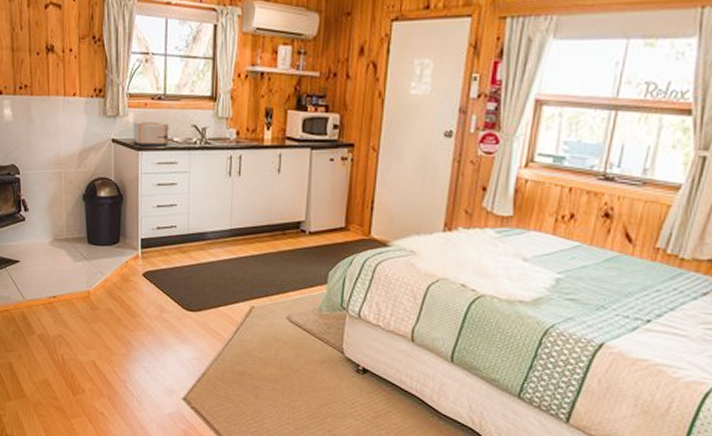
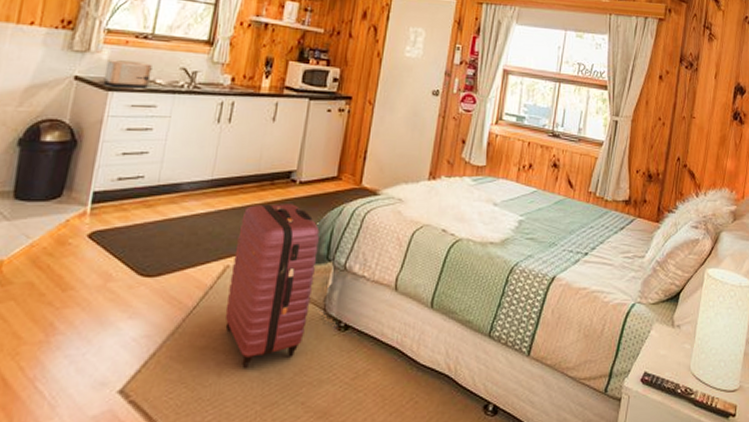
suitcase: none [255,252,332,396] -> present [224,204,320,369]

